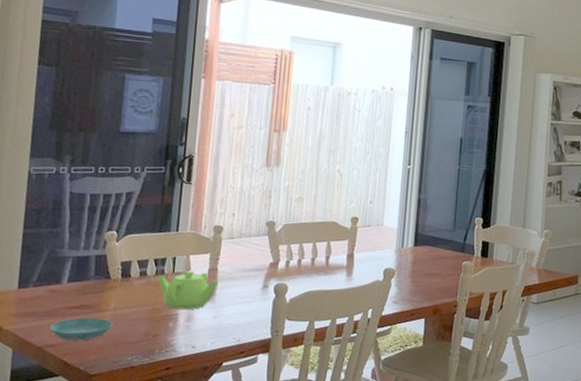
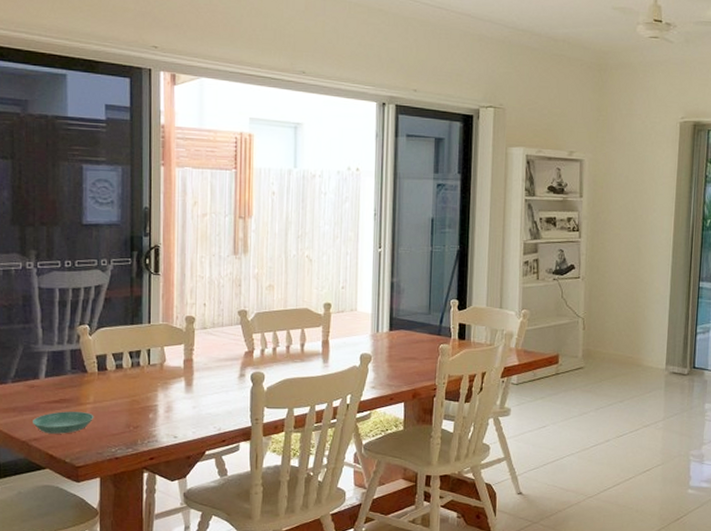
teapot: present [157,271,219,310] -> none [133,362,195,401]

